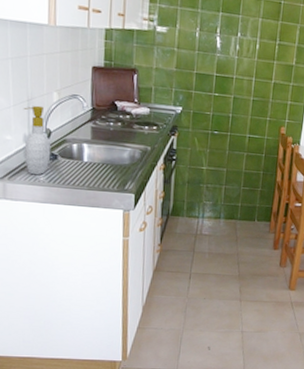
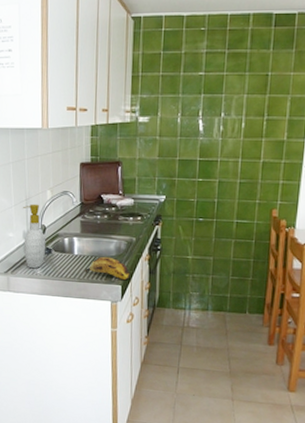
banana: none [95,164,144,190] -> present [85,256,130,281]

